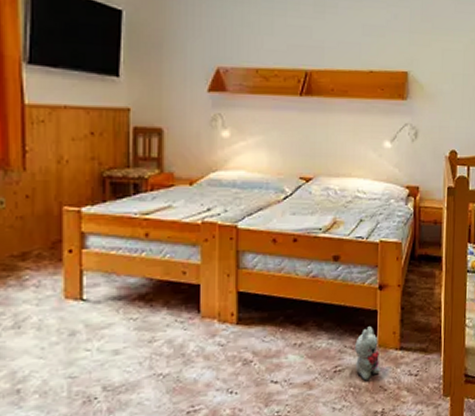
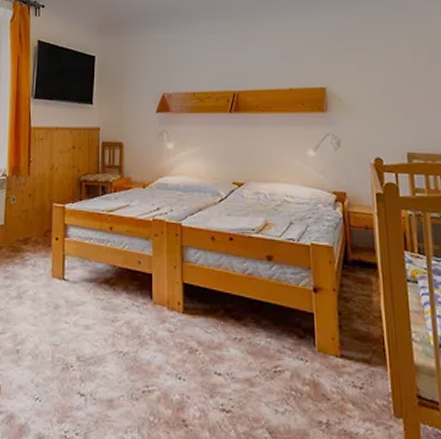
plush toy: present [355,326,380,381] -> none [294,329,321,386]

